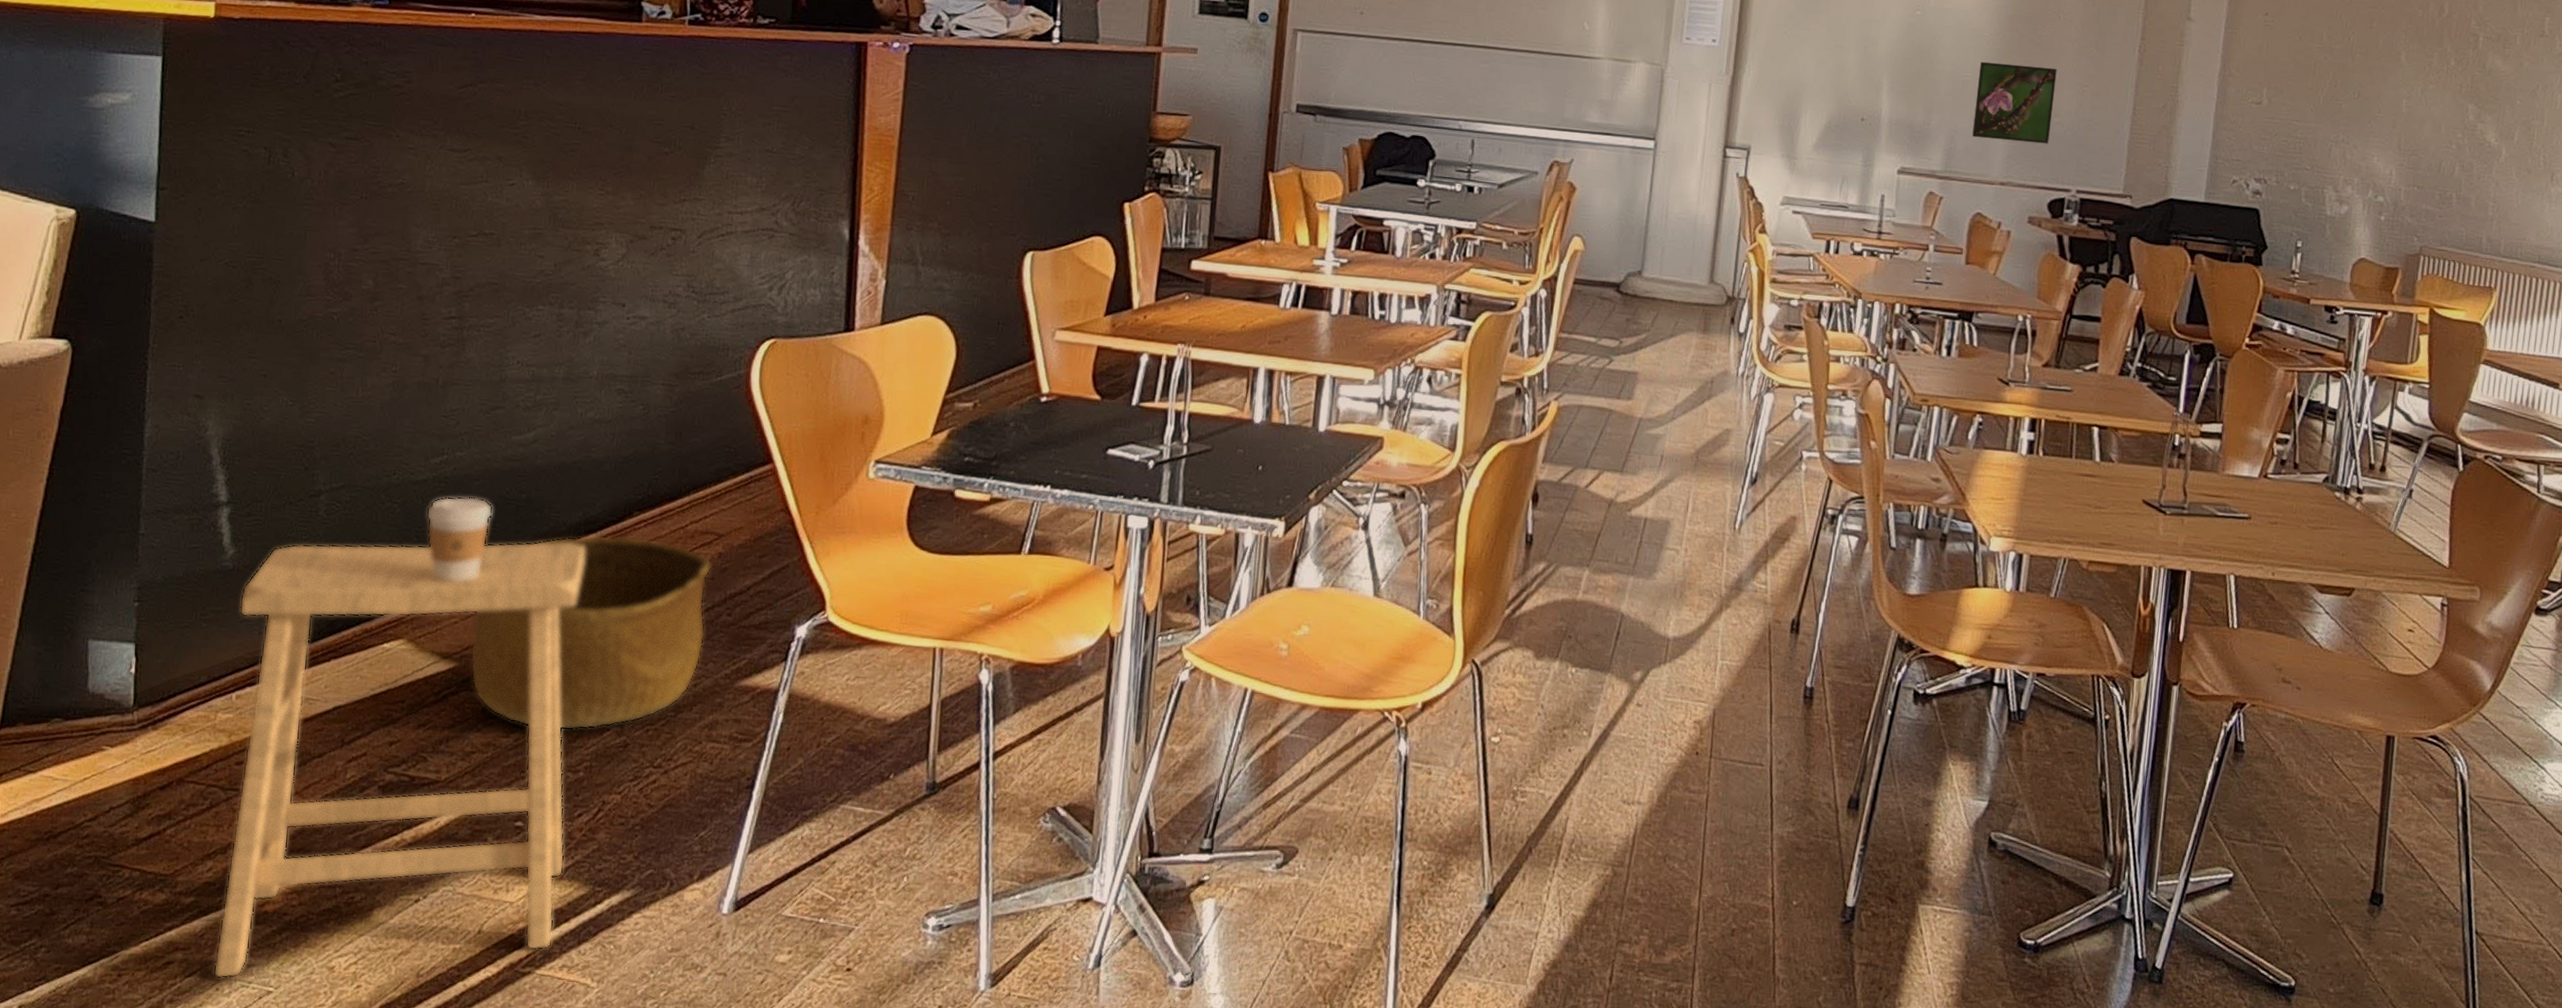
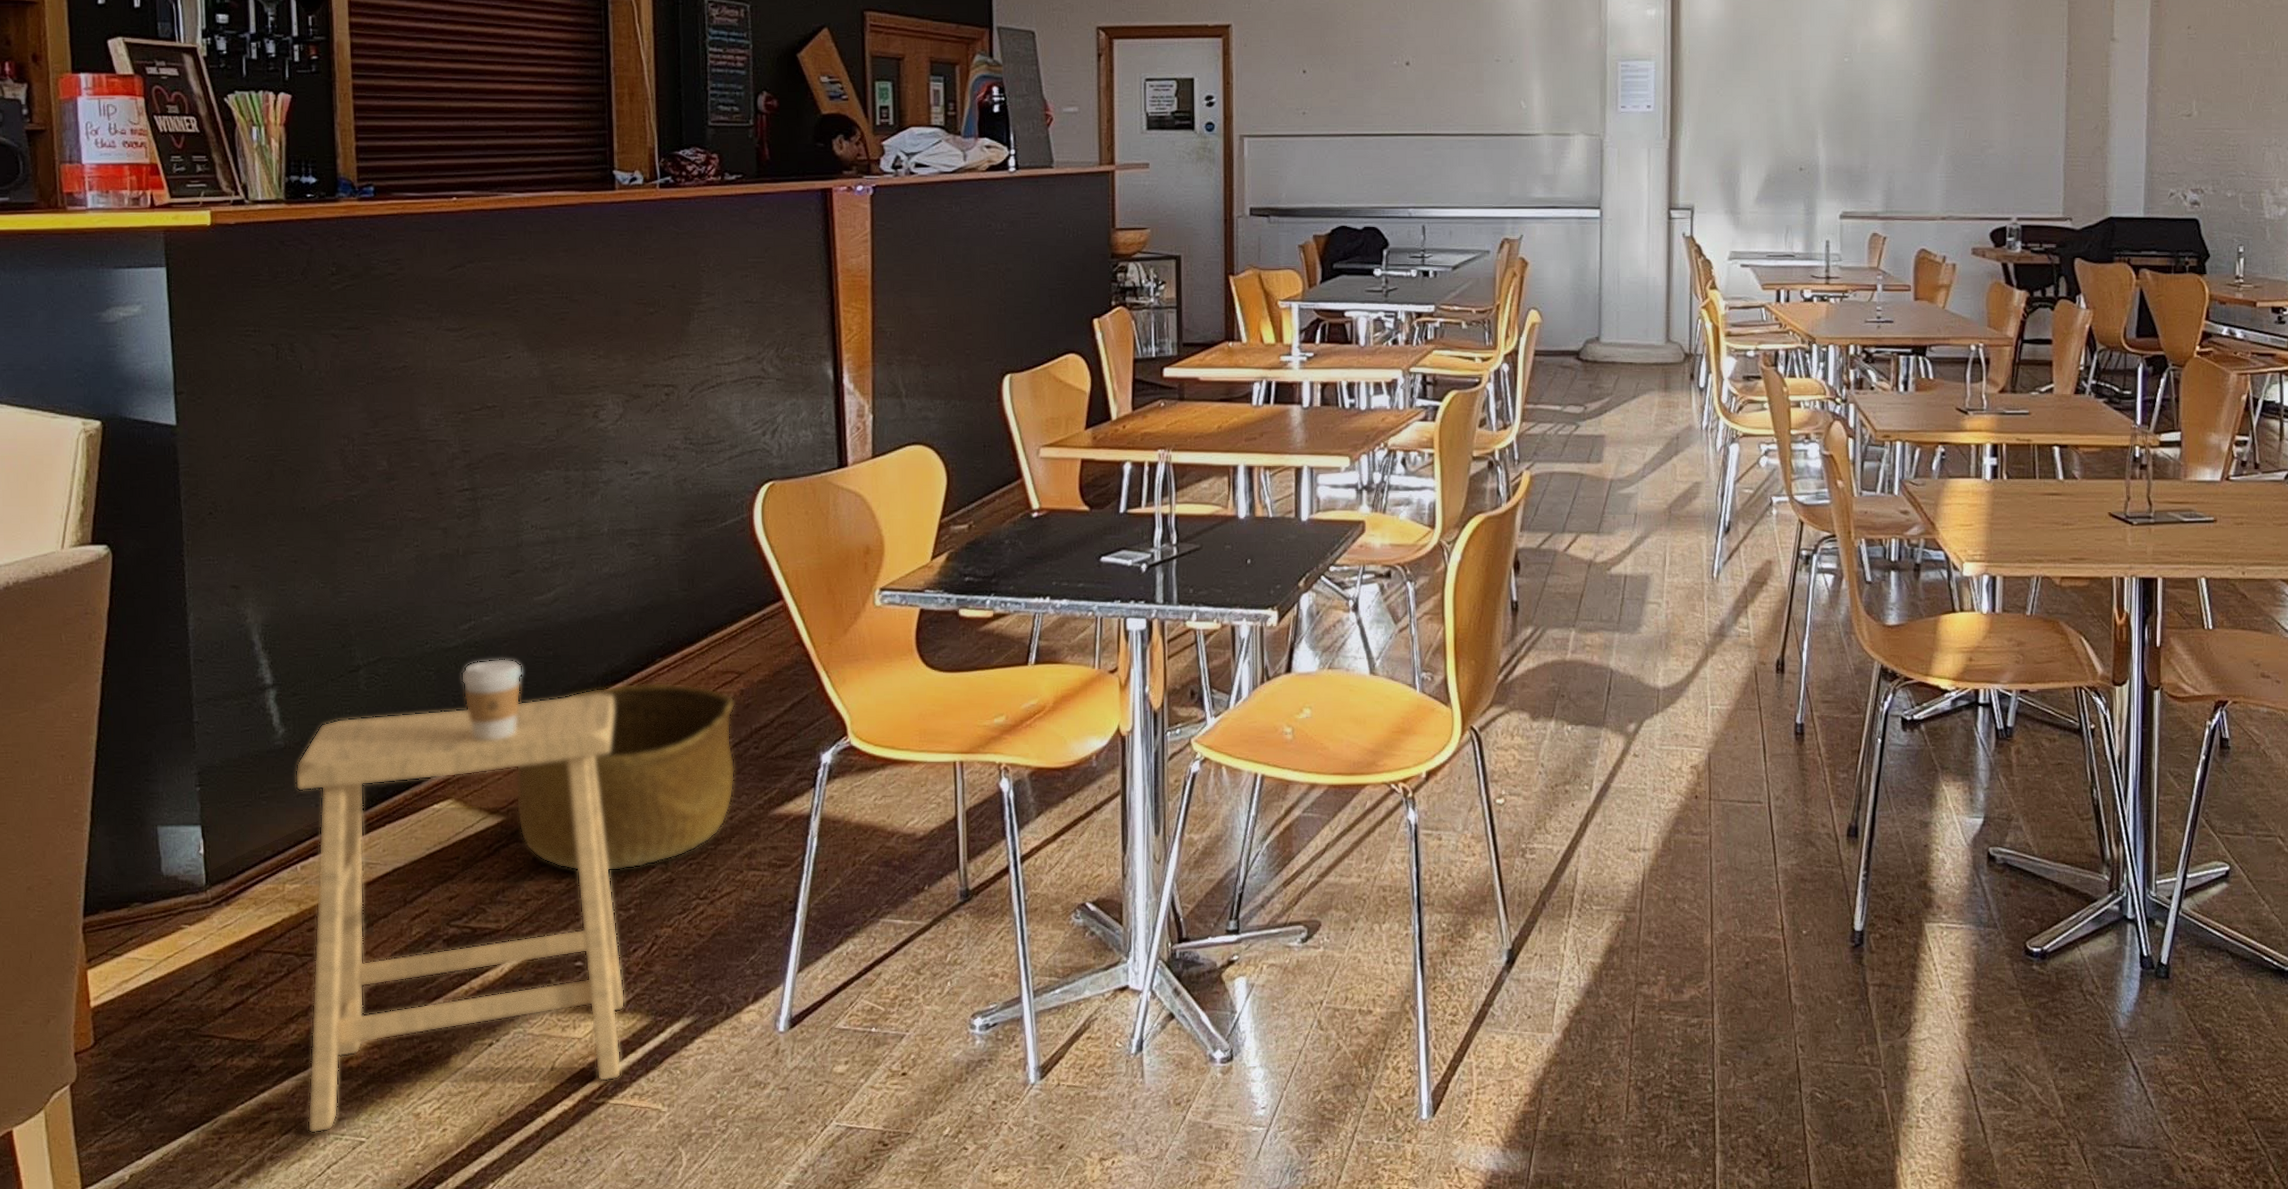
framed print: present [1972,61,2057,144] -> none [1910,101,1988,176]

